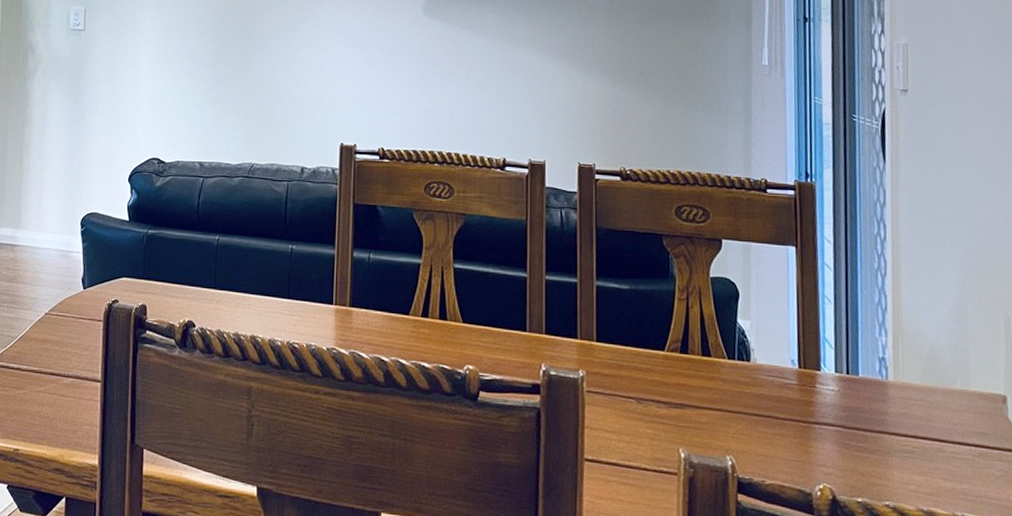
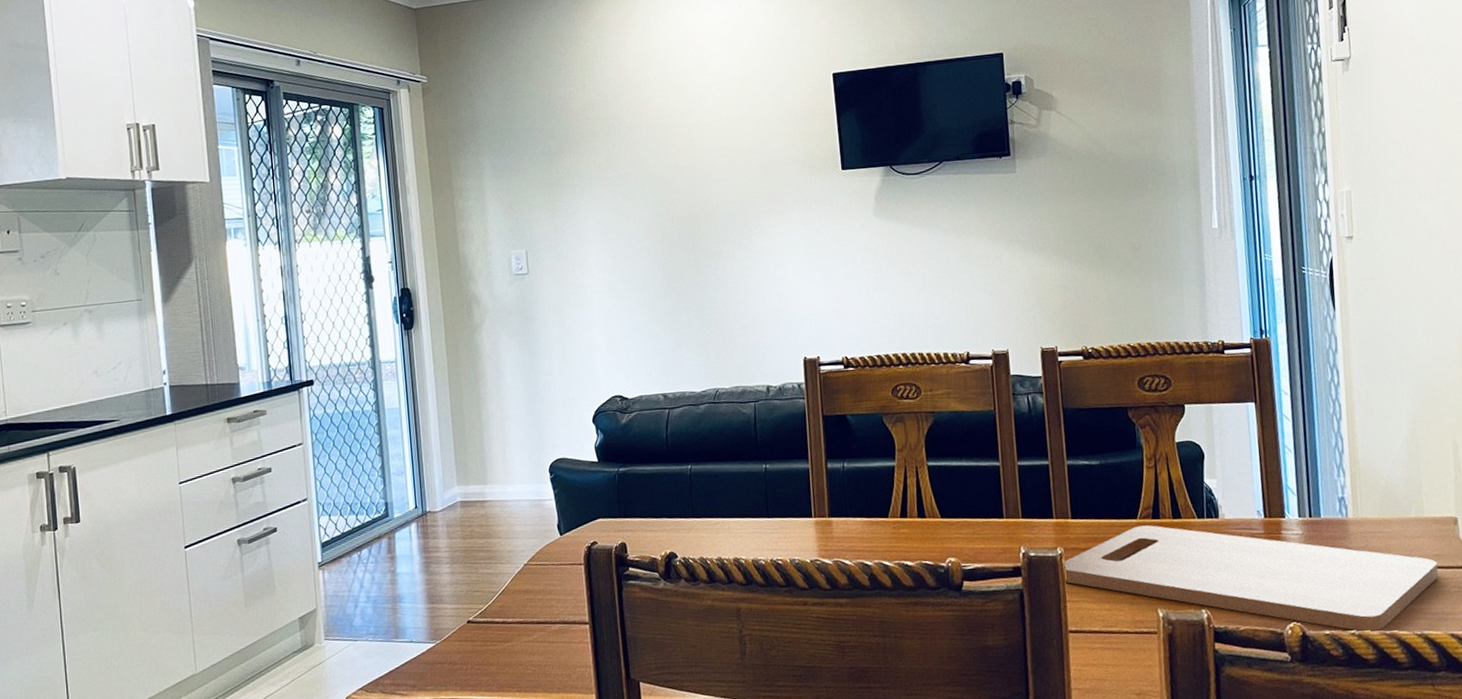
cutting board: none [585,359,984,507] -> present [1064,525,1439,633]

